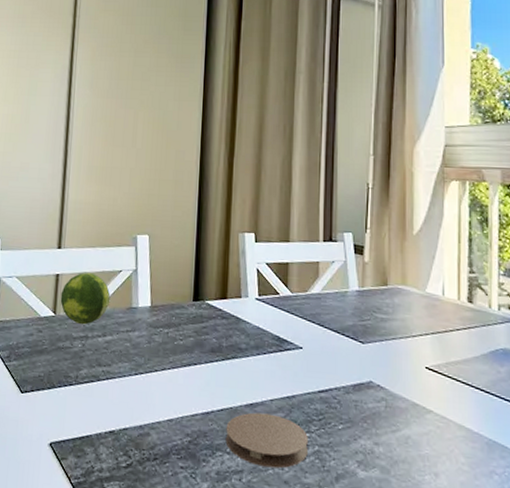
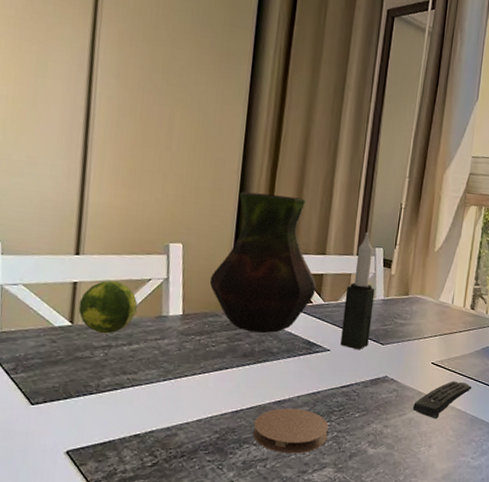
vase: none [175,181,281,327] -> present [209,191,316,333]
candle: none [314,216,347,348] -> present [340,232,375,349]
remote control: none [407,391,484,440] -> present [412,381,472,419]

